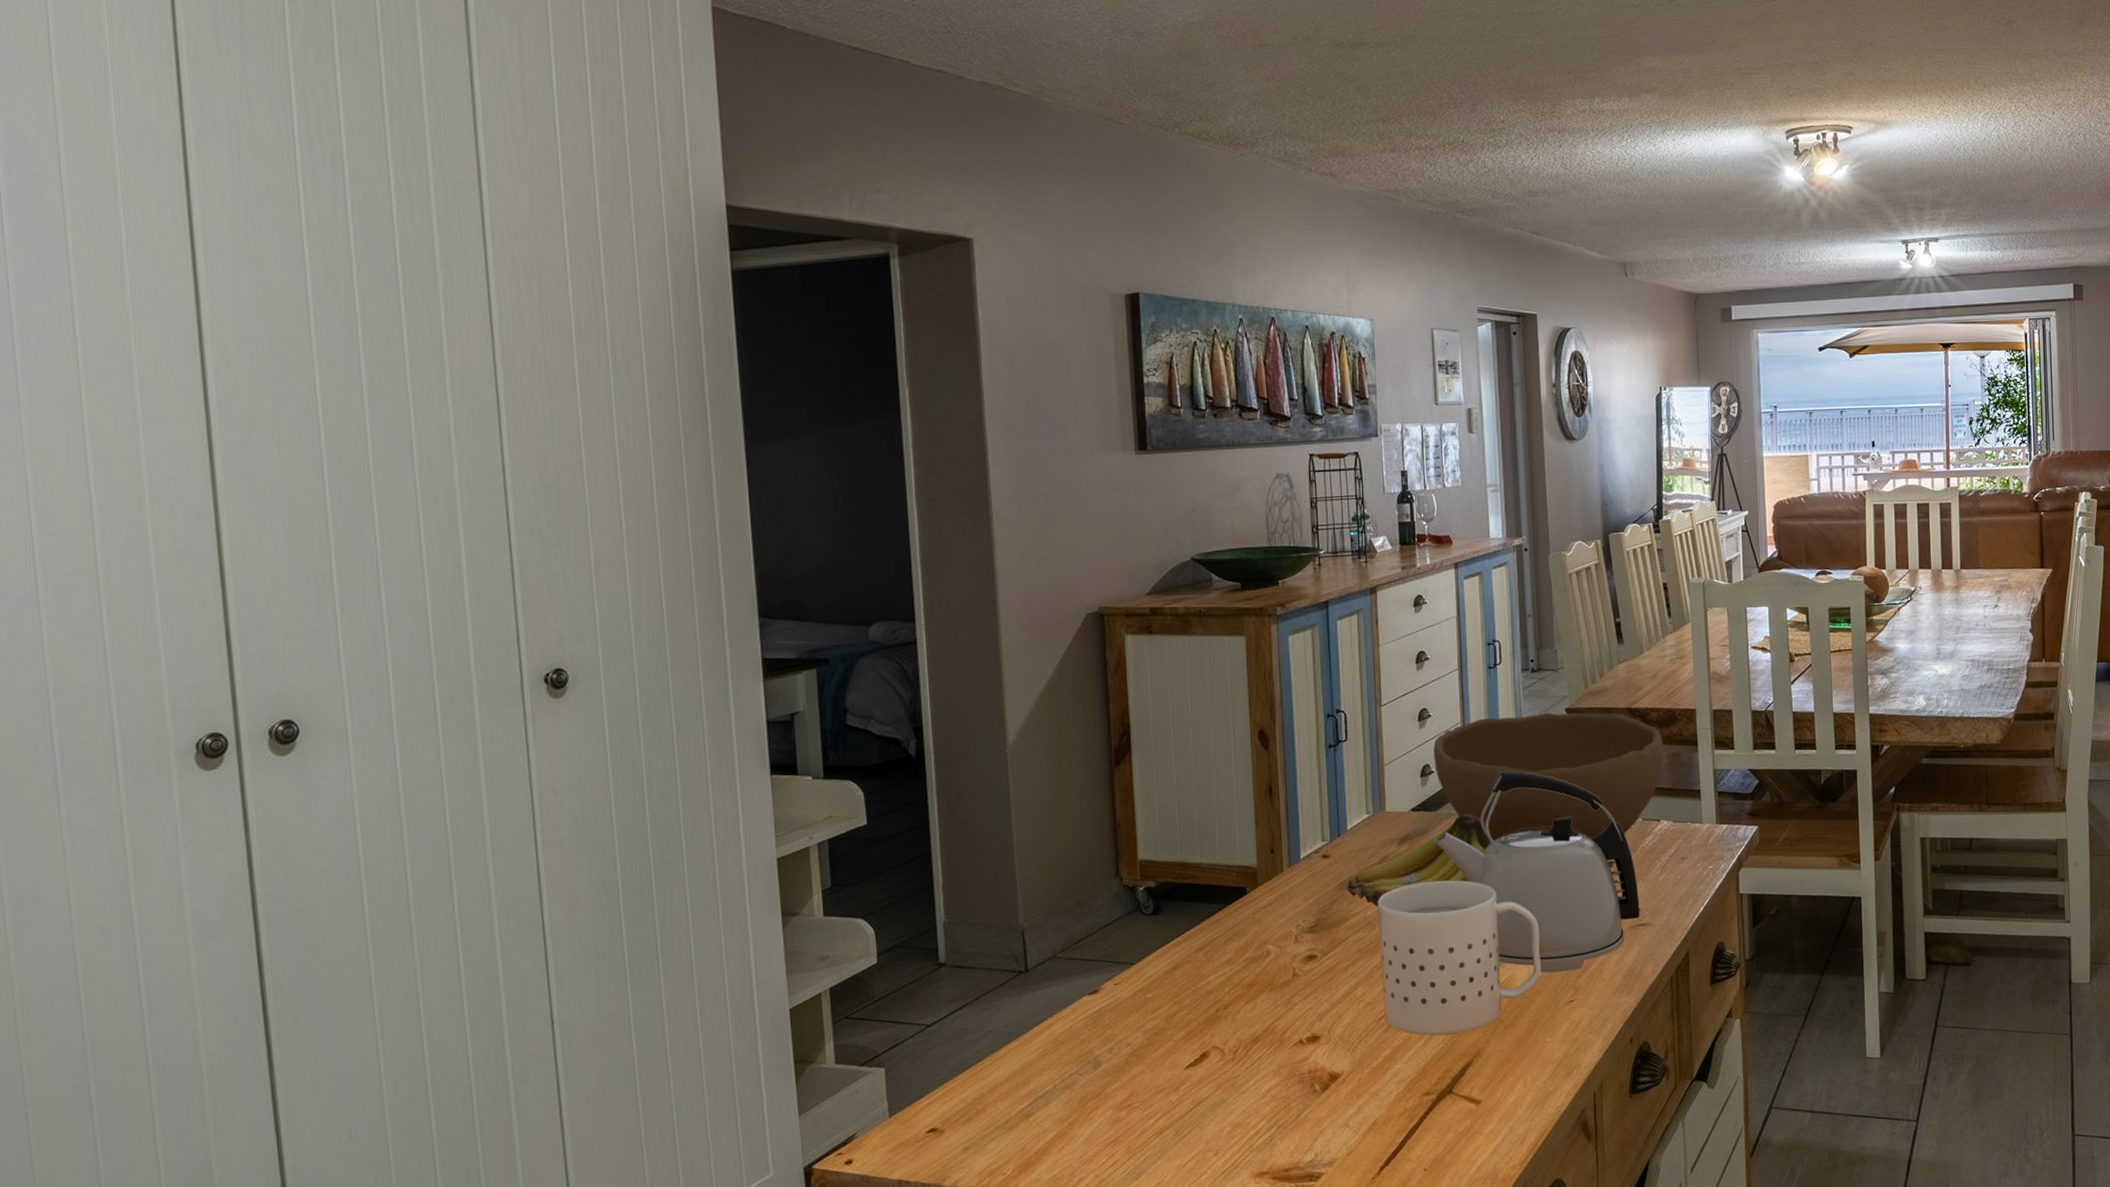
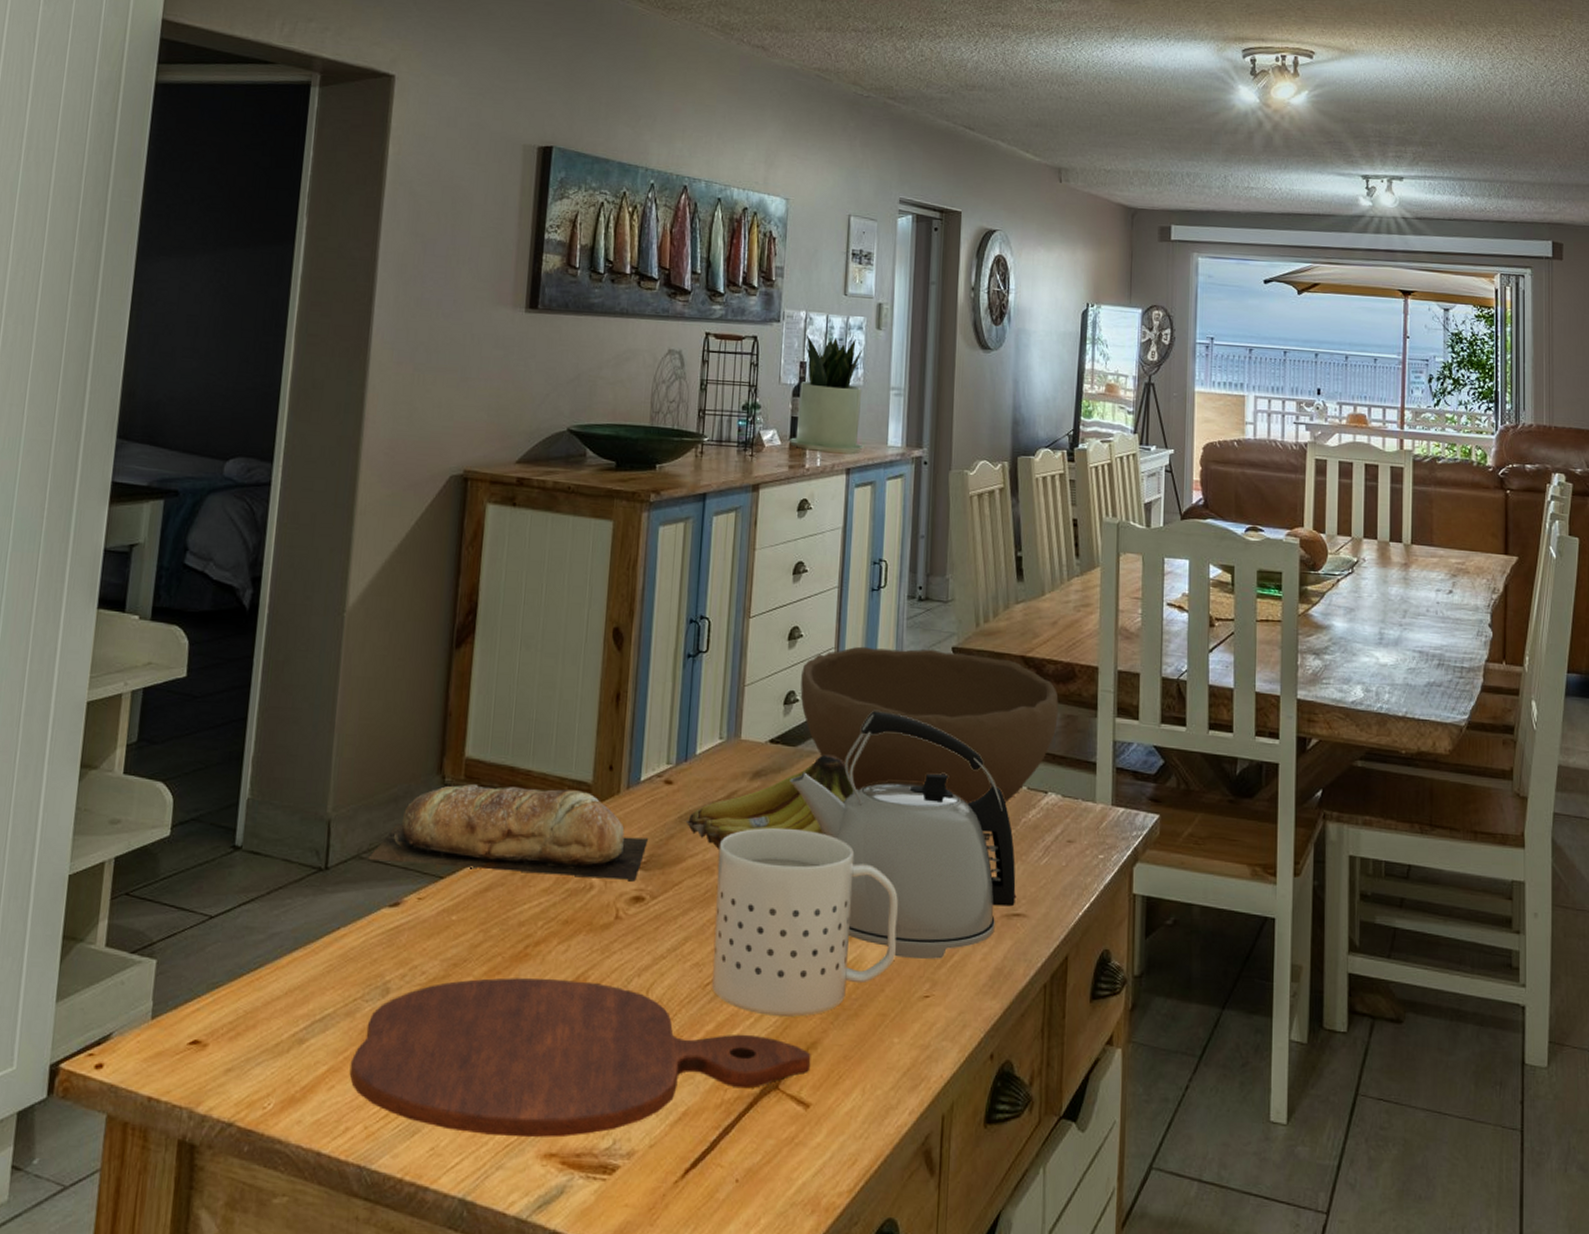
bread loaf: none [1063,874,1313,959] -> present [368,784,648,880]
cutting board: none [1075,1031,1478,1167] -> present [349,977,811,1138]
planter: none [1398,444,1468,552] -> present [789,336,864,454]

